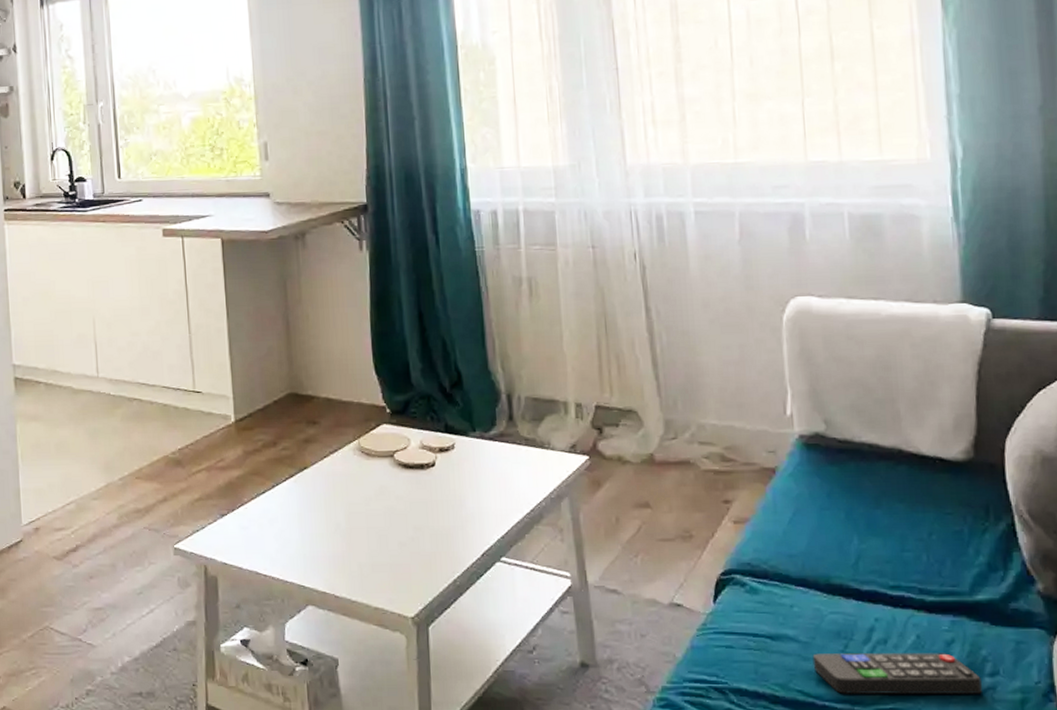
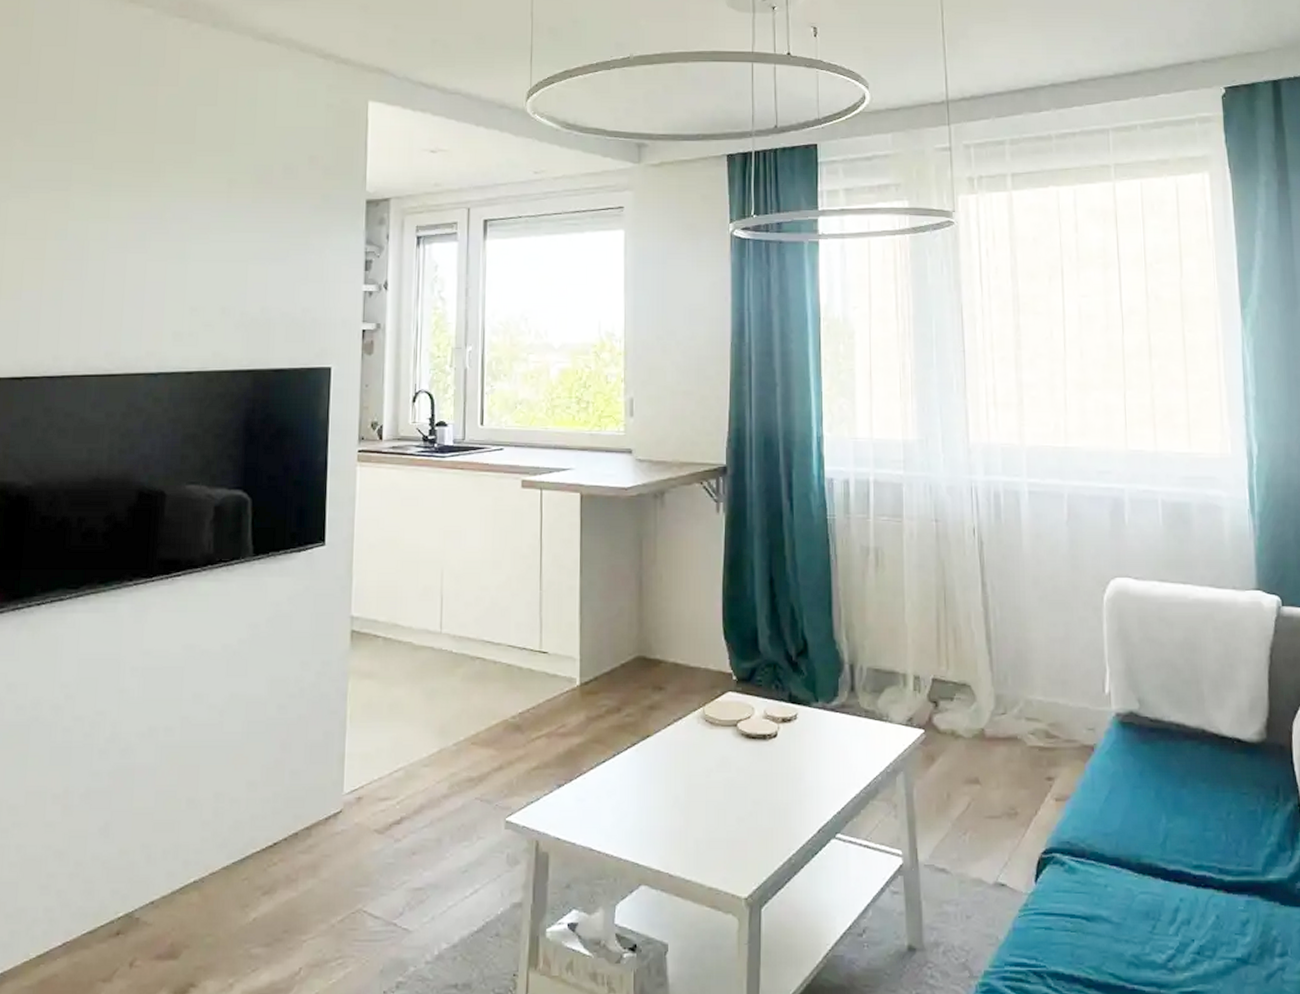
remote control: present [812,653,982,695] -> none [1123,933,1273,977]

